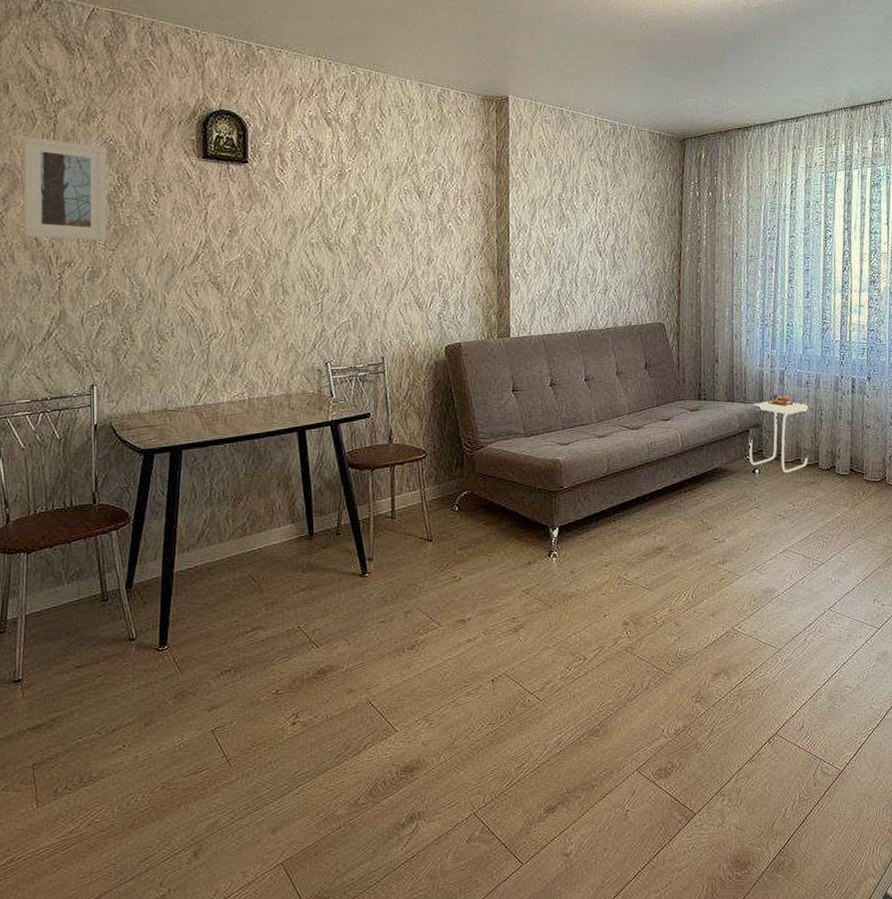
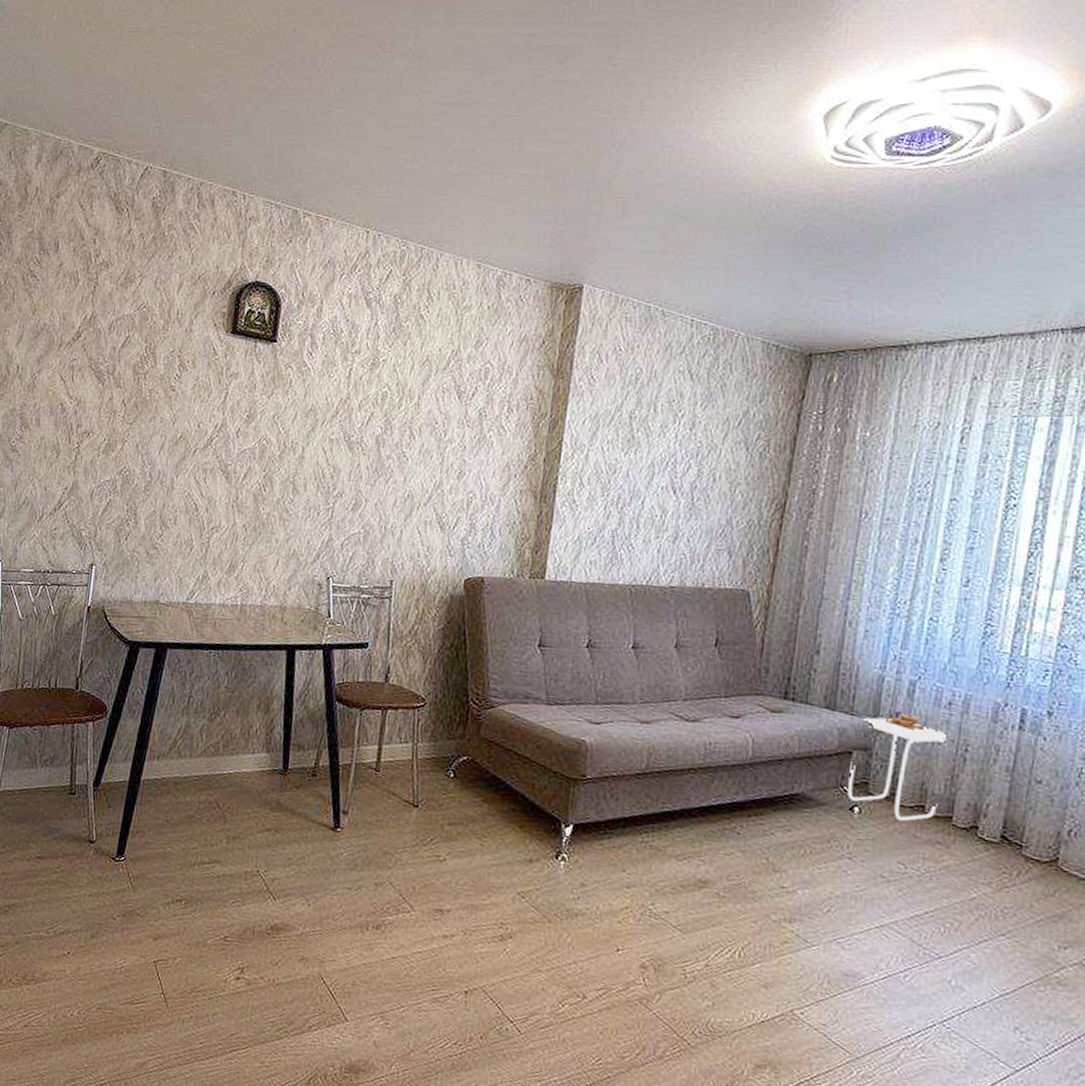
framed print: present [23,136,107,241] -> none [51,297,139,414]

